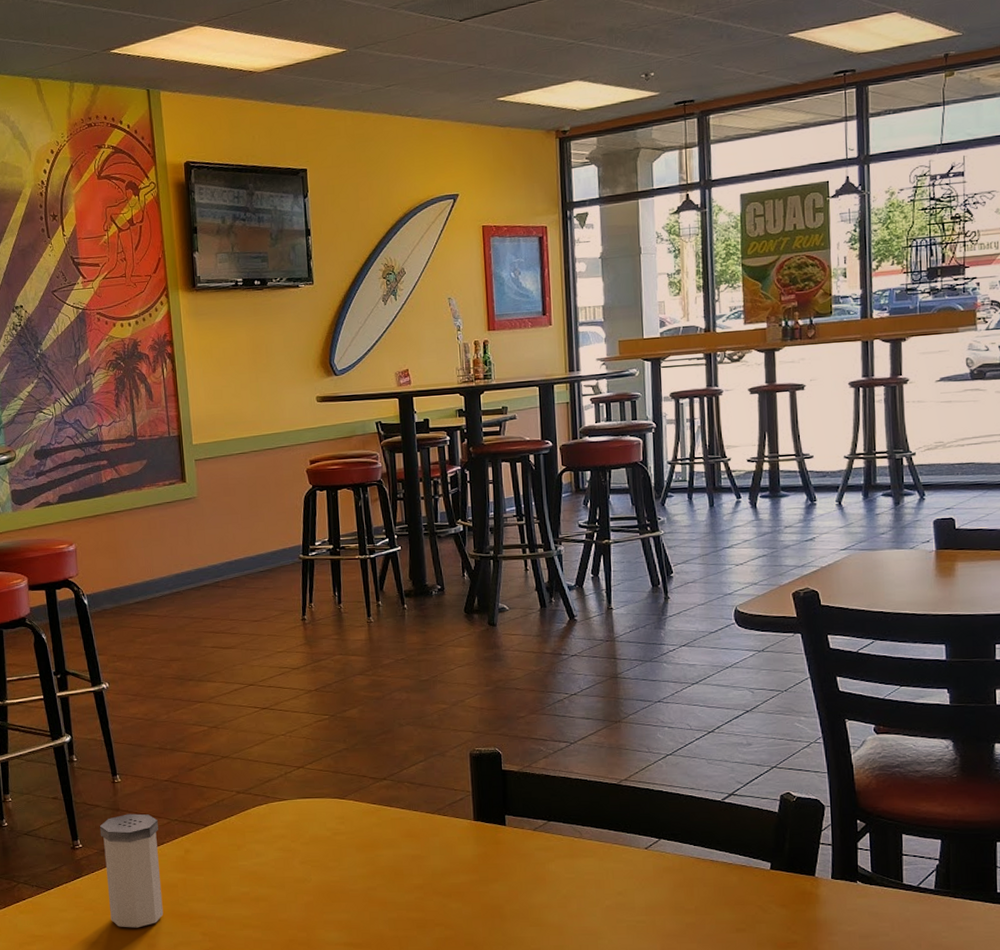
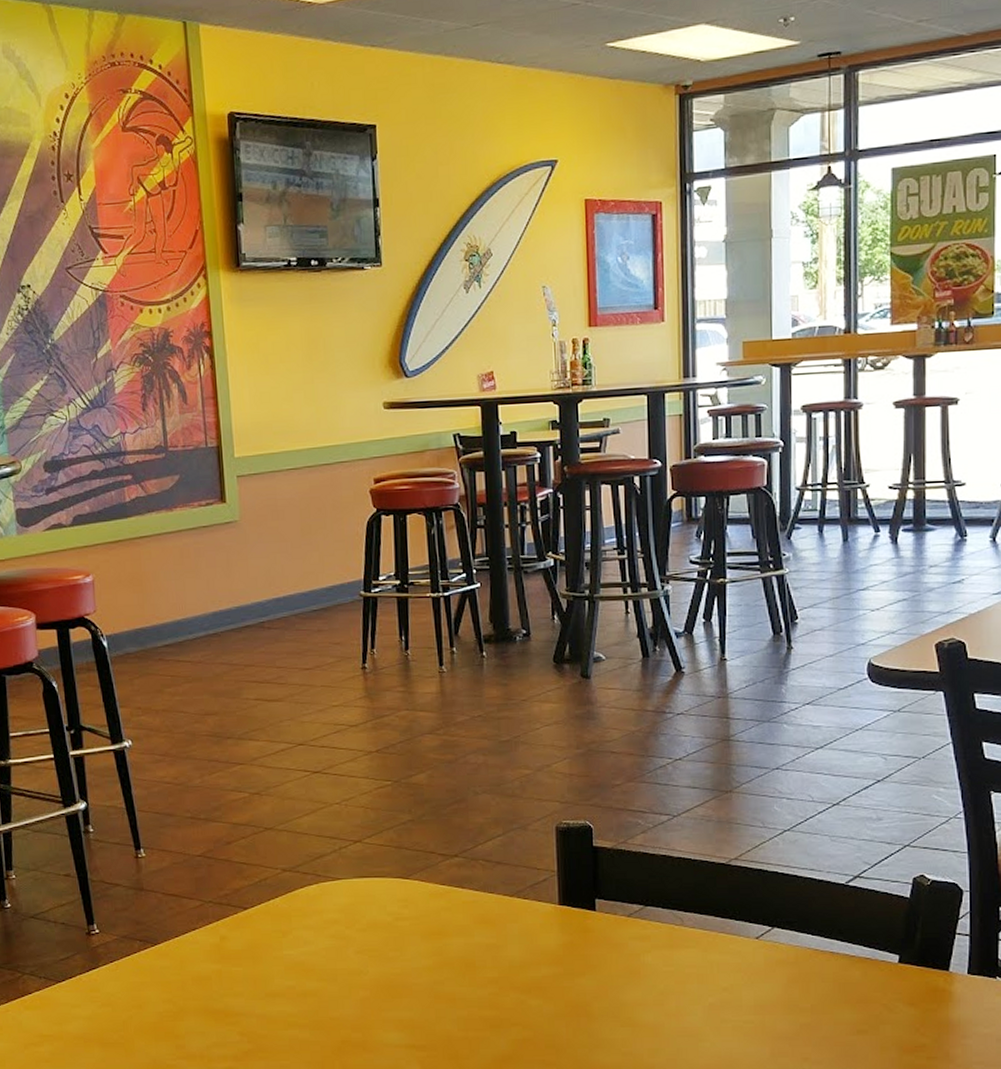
salt shaker: present [99,813,164,928] -> none [119,894,195,1027]

